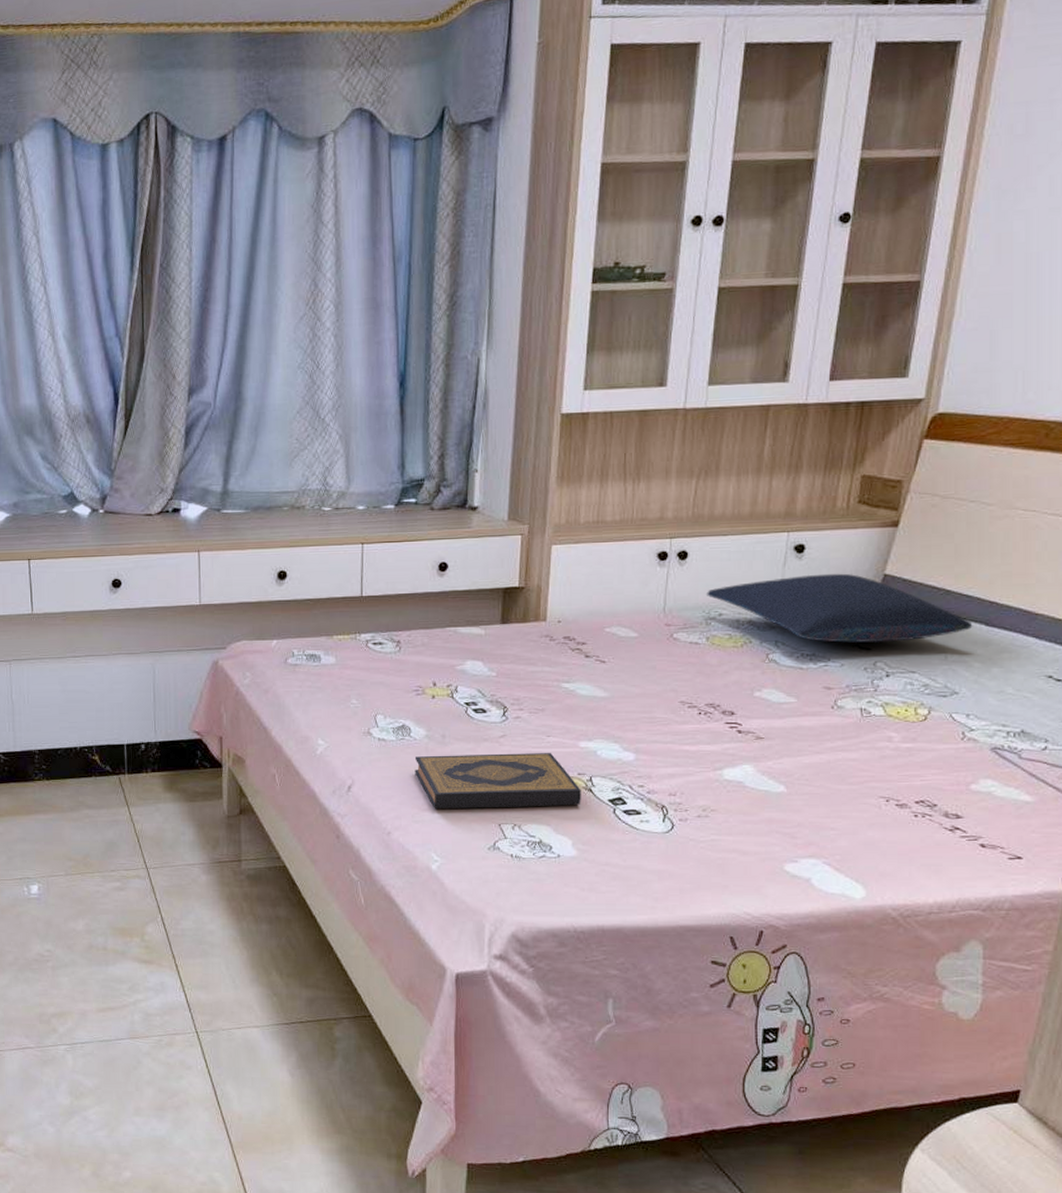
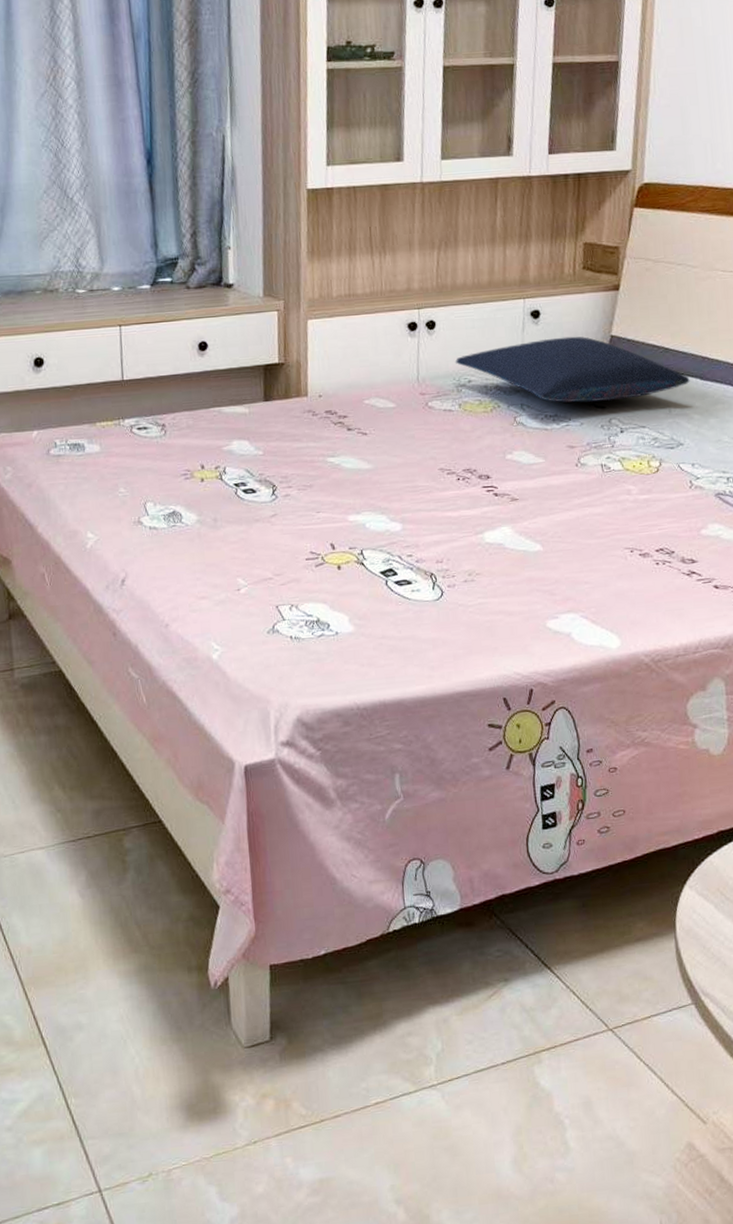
hardback book: present [414,753,581,808] -> none [187,529,354,596]

